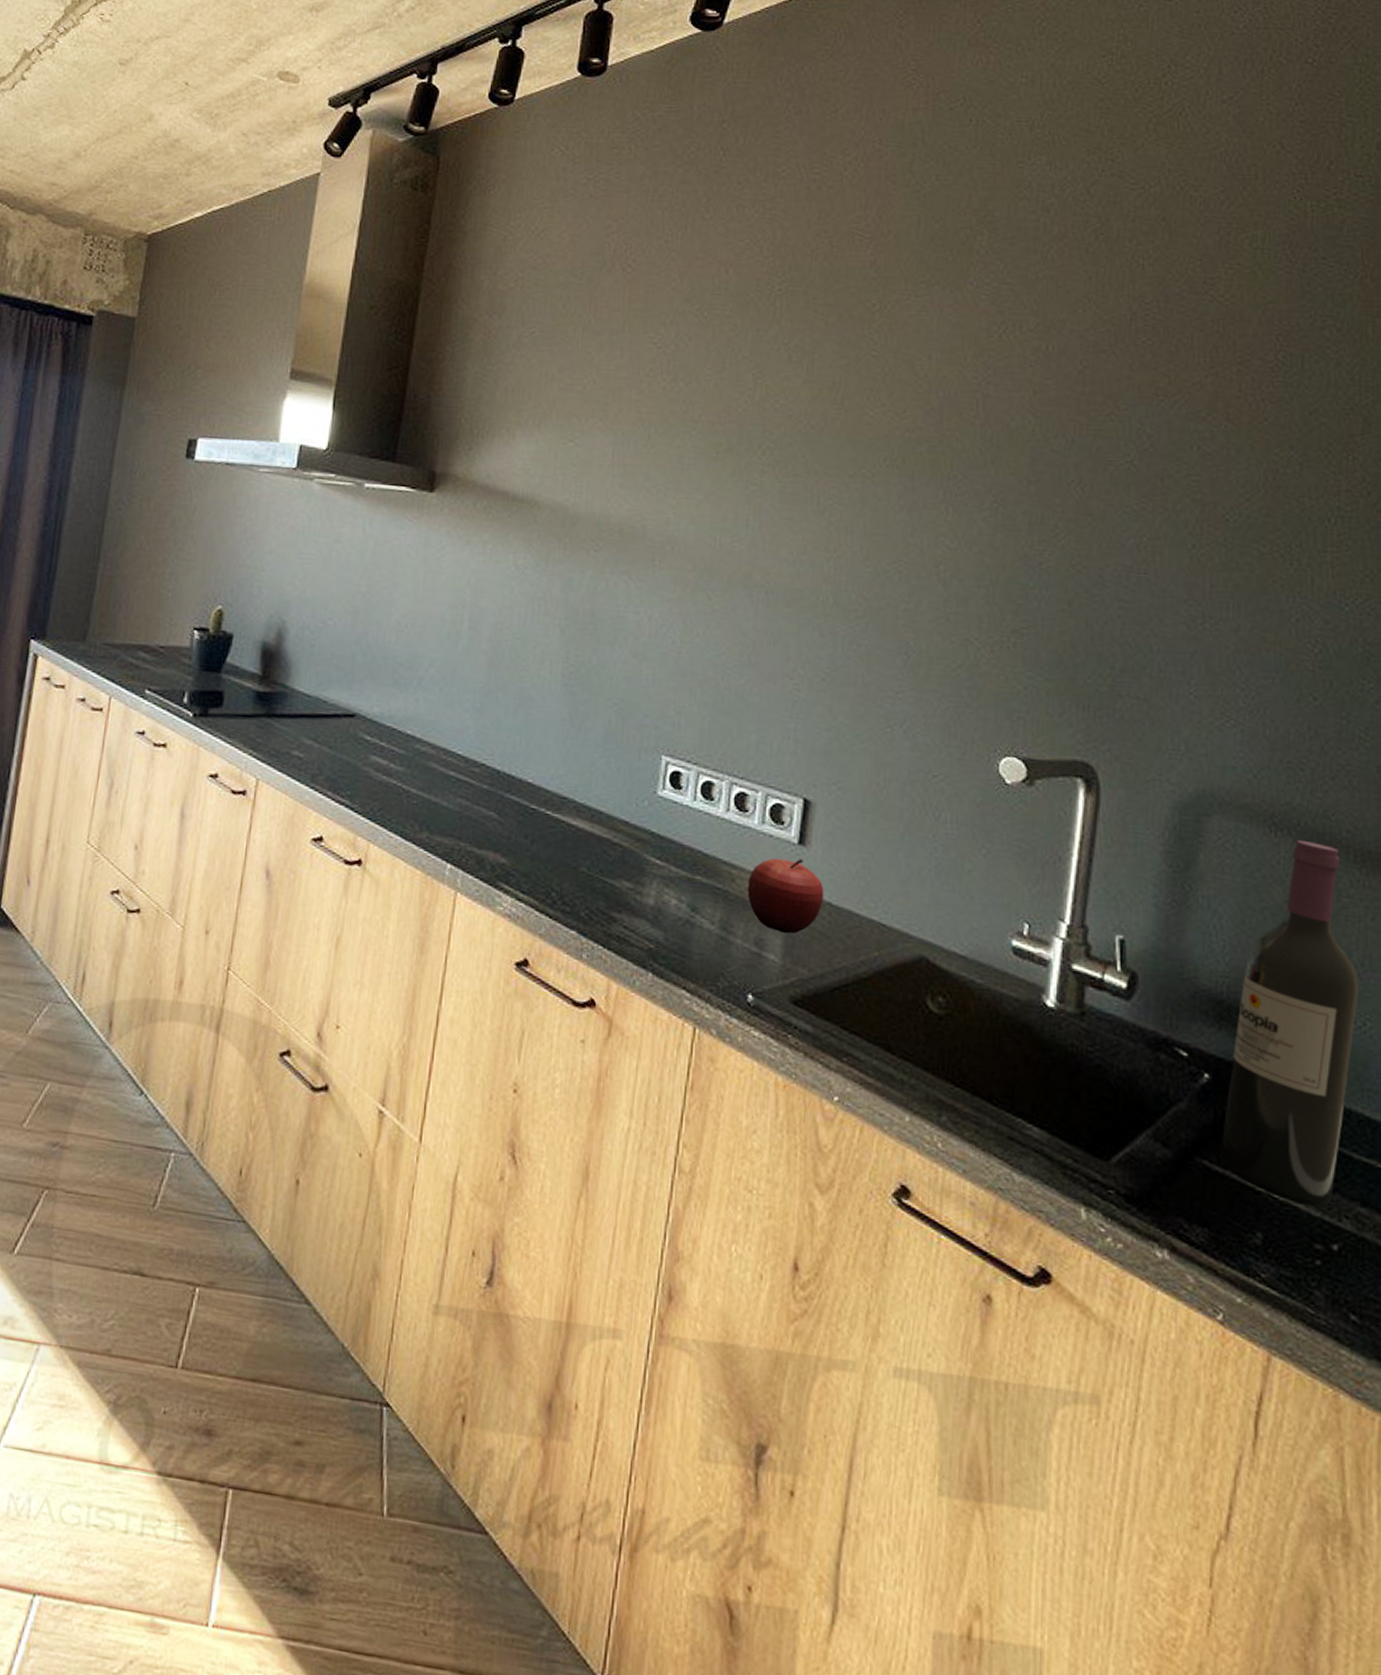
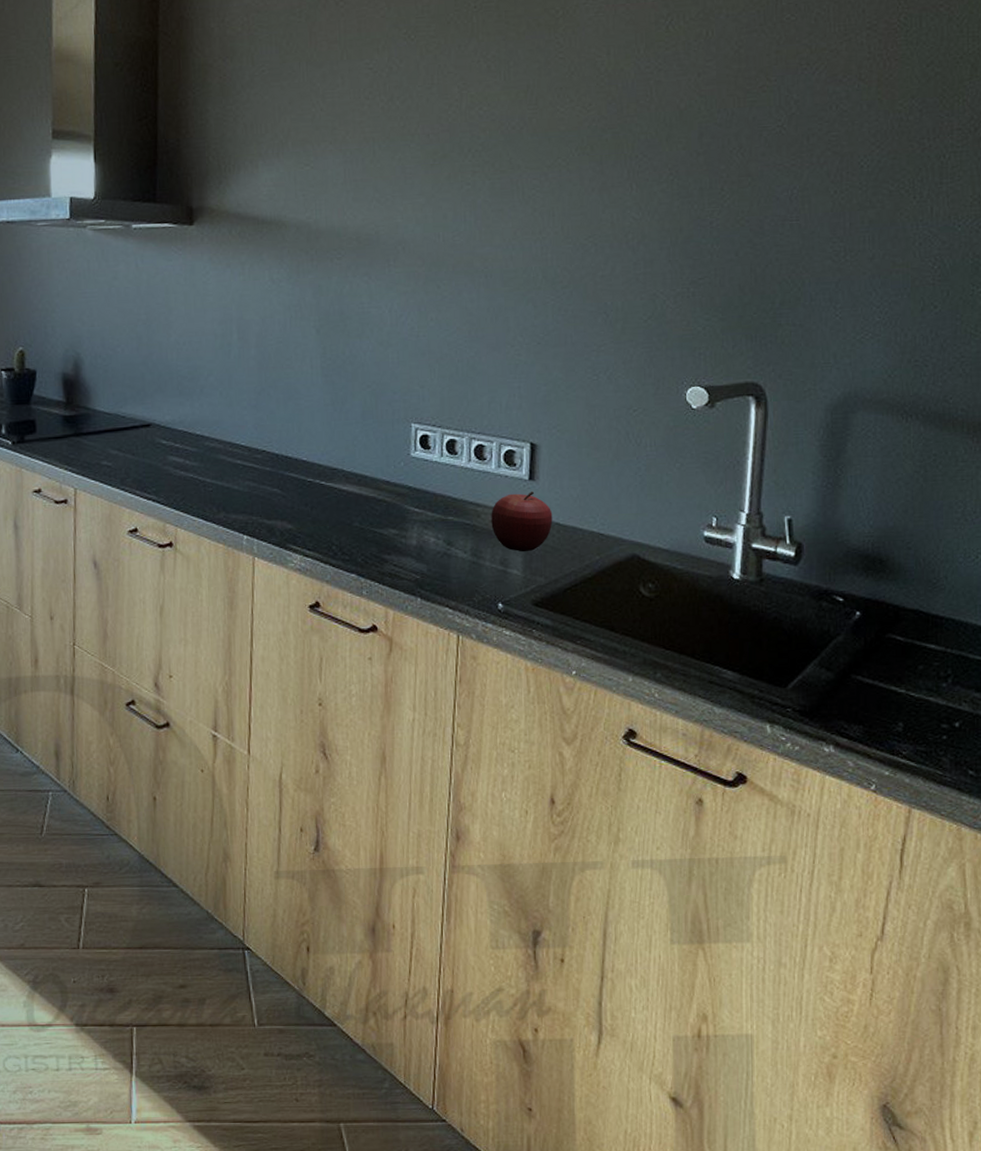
wine bottle: present [1220,839,1358,1206] -> none [870,421,972,697]

